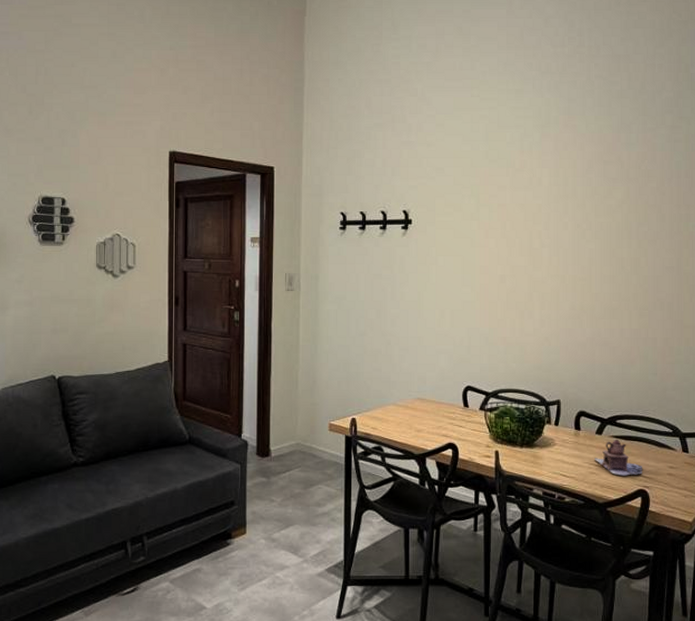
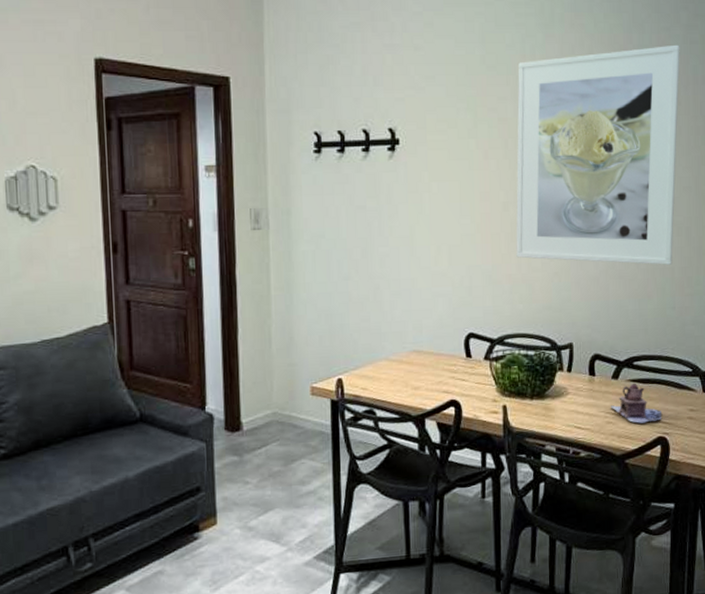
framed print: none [511,143,665,335] -> present [516,44,680,265]

